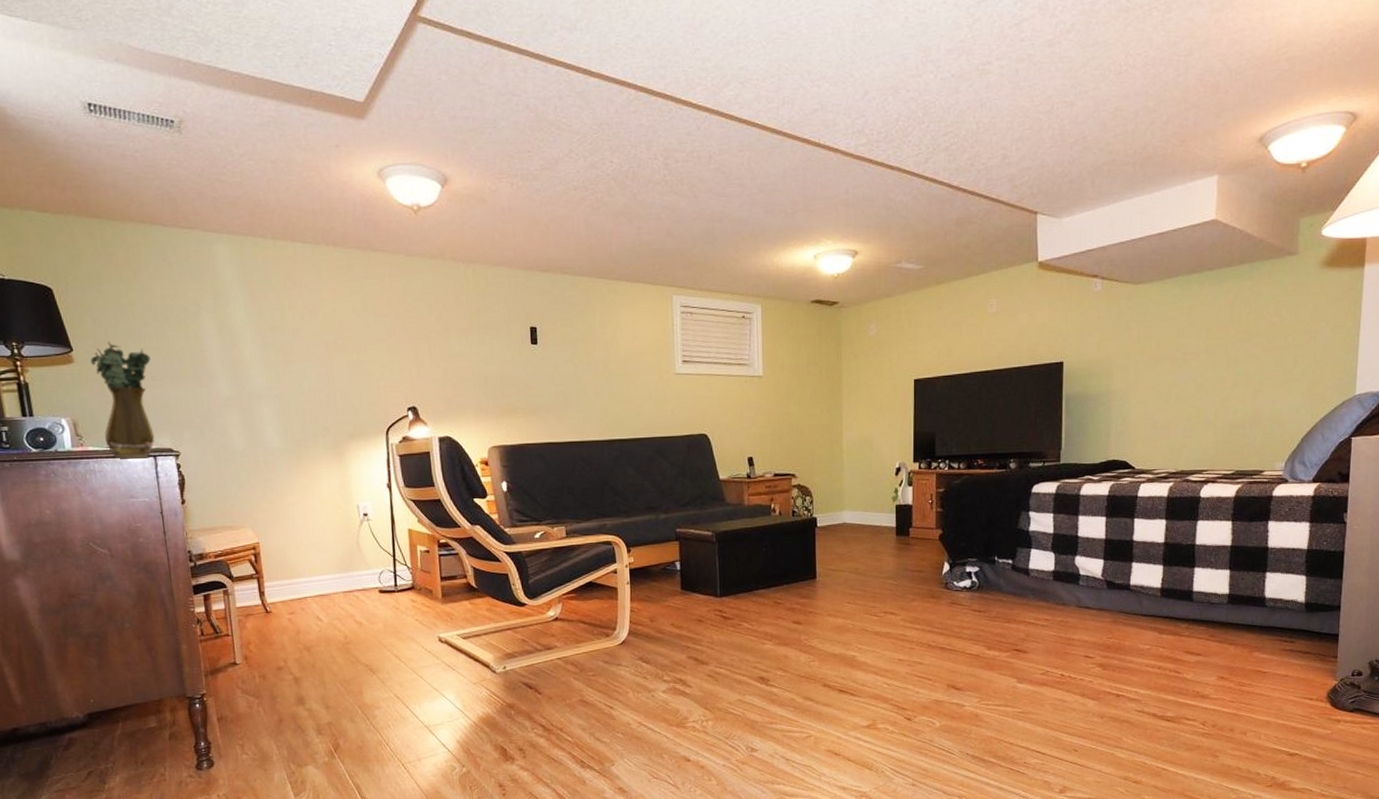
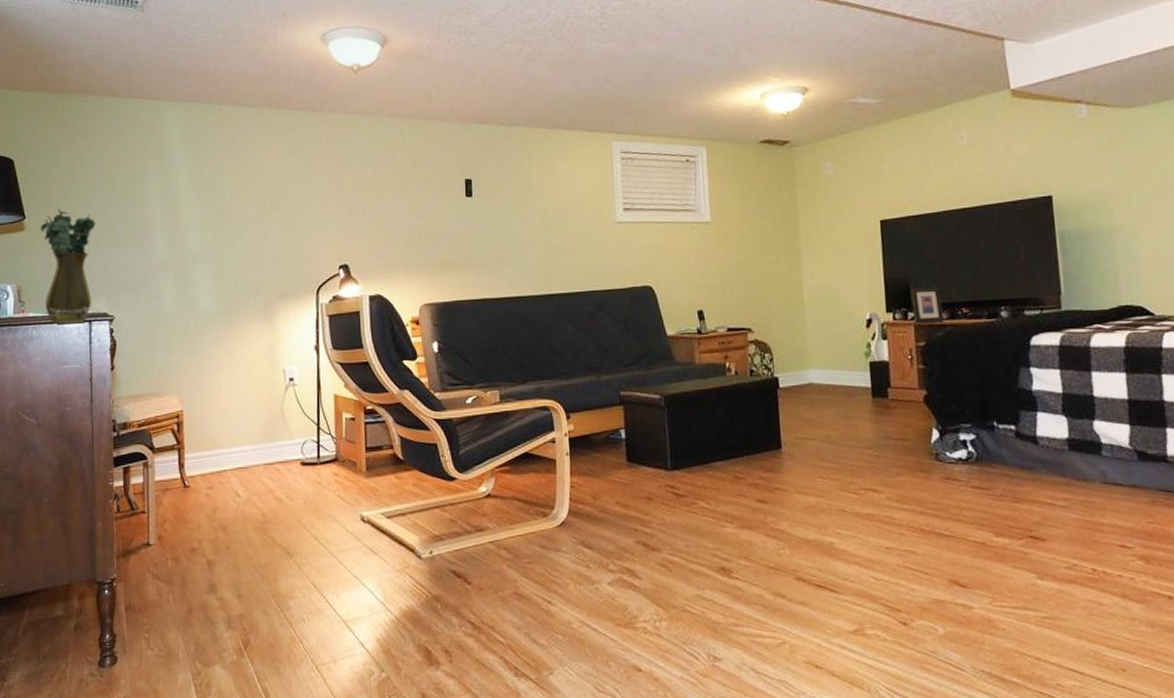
picture frame: none [936,440,962,472] -> present [910,287,944,324]

